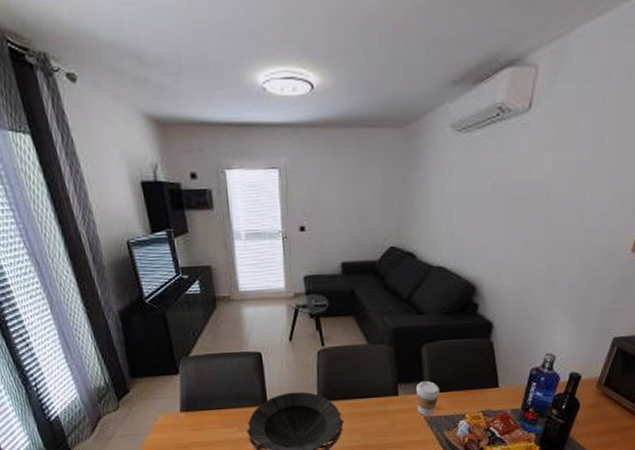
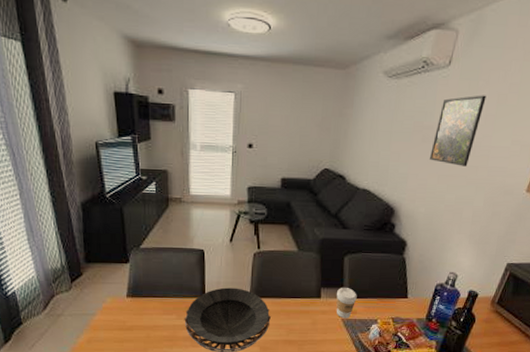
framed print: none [514,141,577,229] -> present [430,95,486,167]

